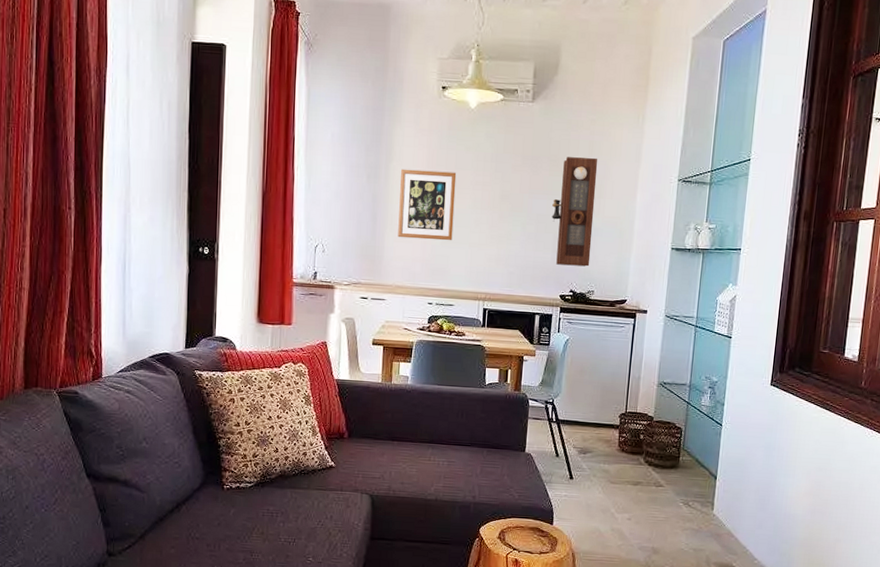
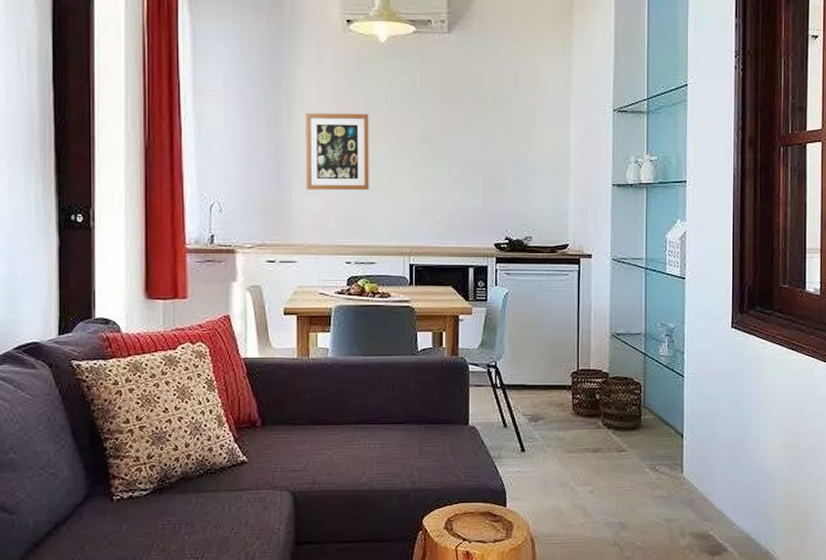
pendulum clock: present [551,157,598,267] -> none [479,90,525,210]

